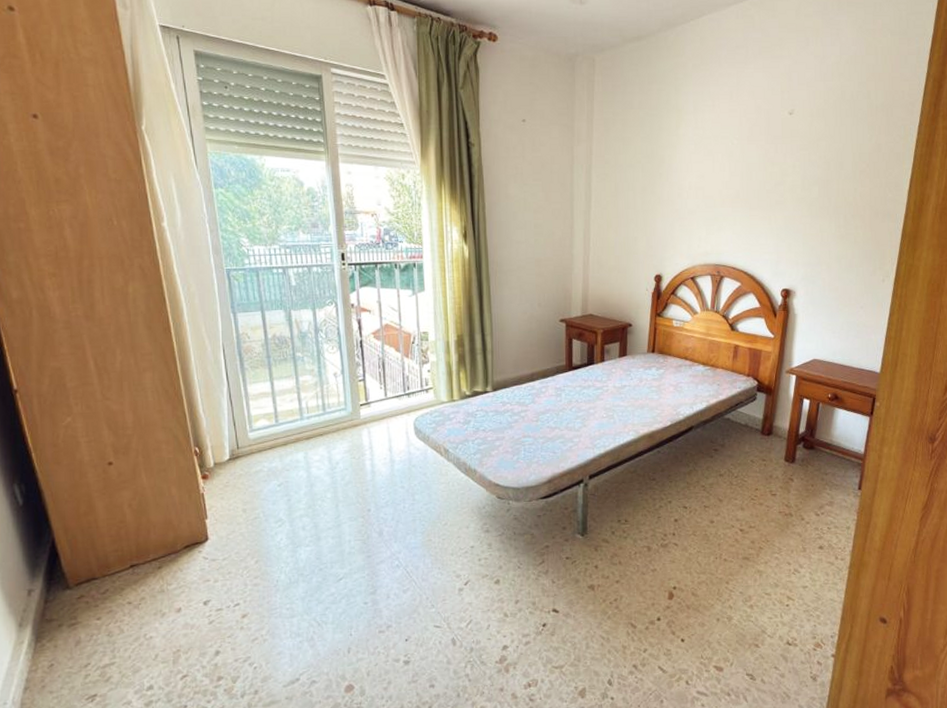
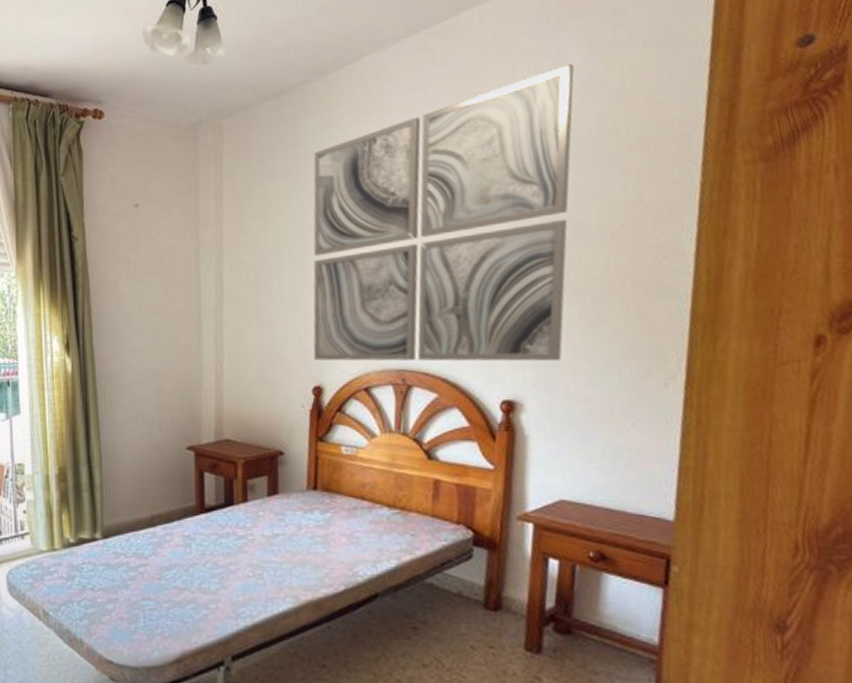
wall art: none [656,41,846,262] -> present [313,63,574,362]

